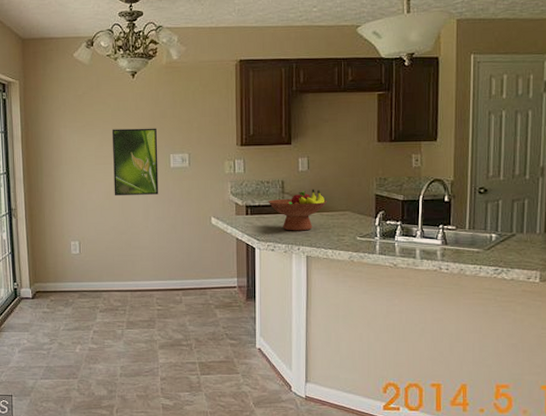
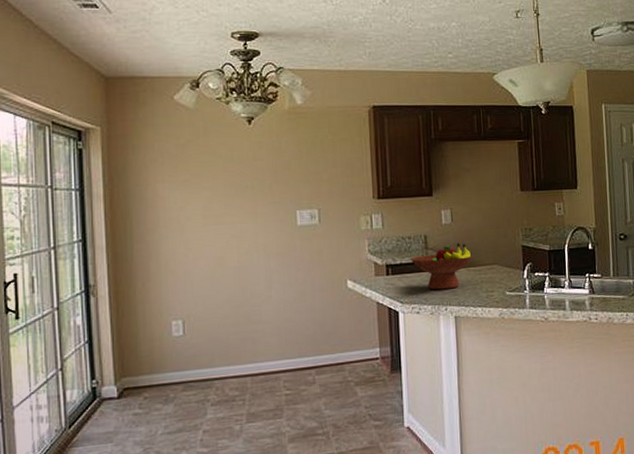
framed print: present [111,128,159,195] -> none [223,181,284,261]

